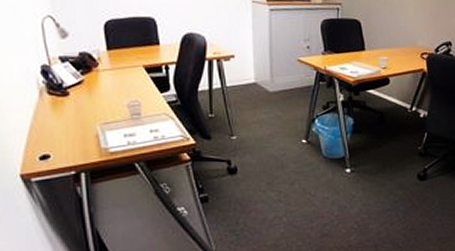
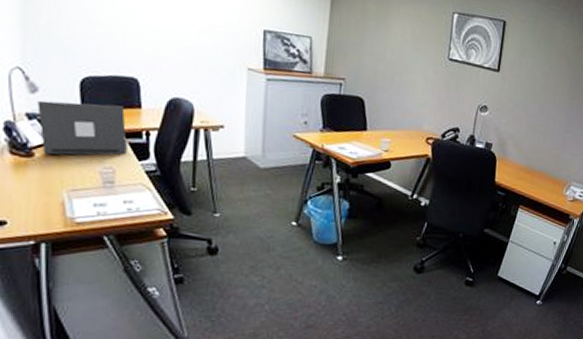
laptop: none [68,43,149,93] -> present [37,100,127,155]

